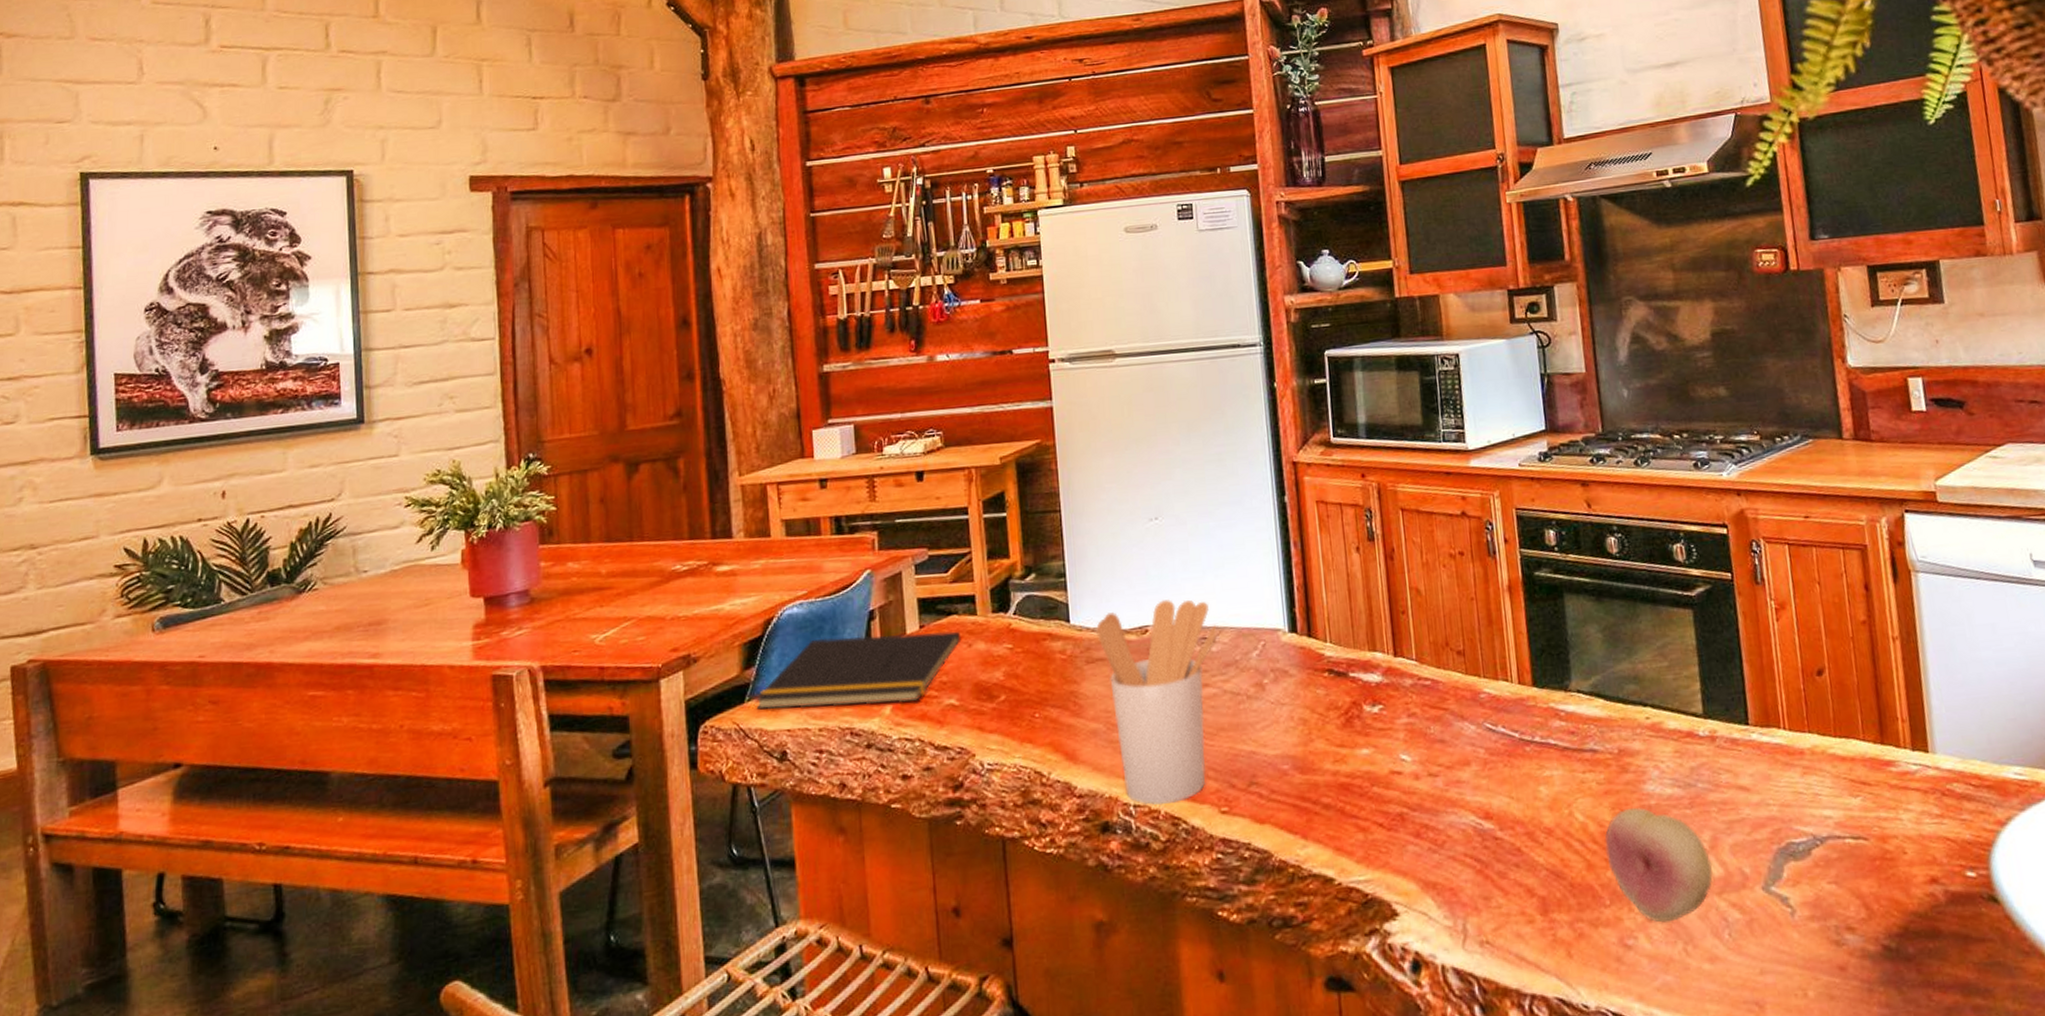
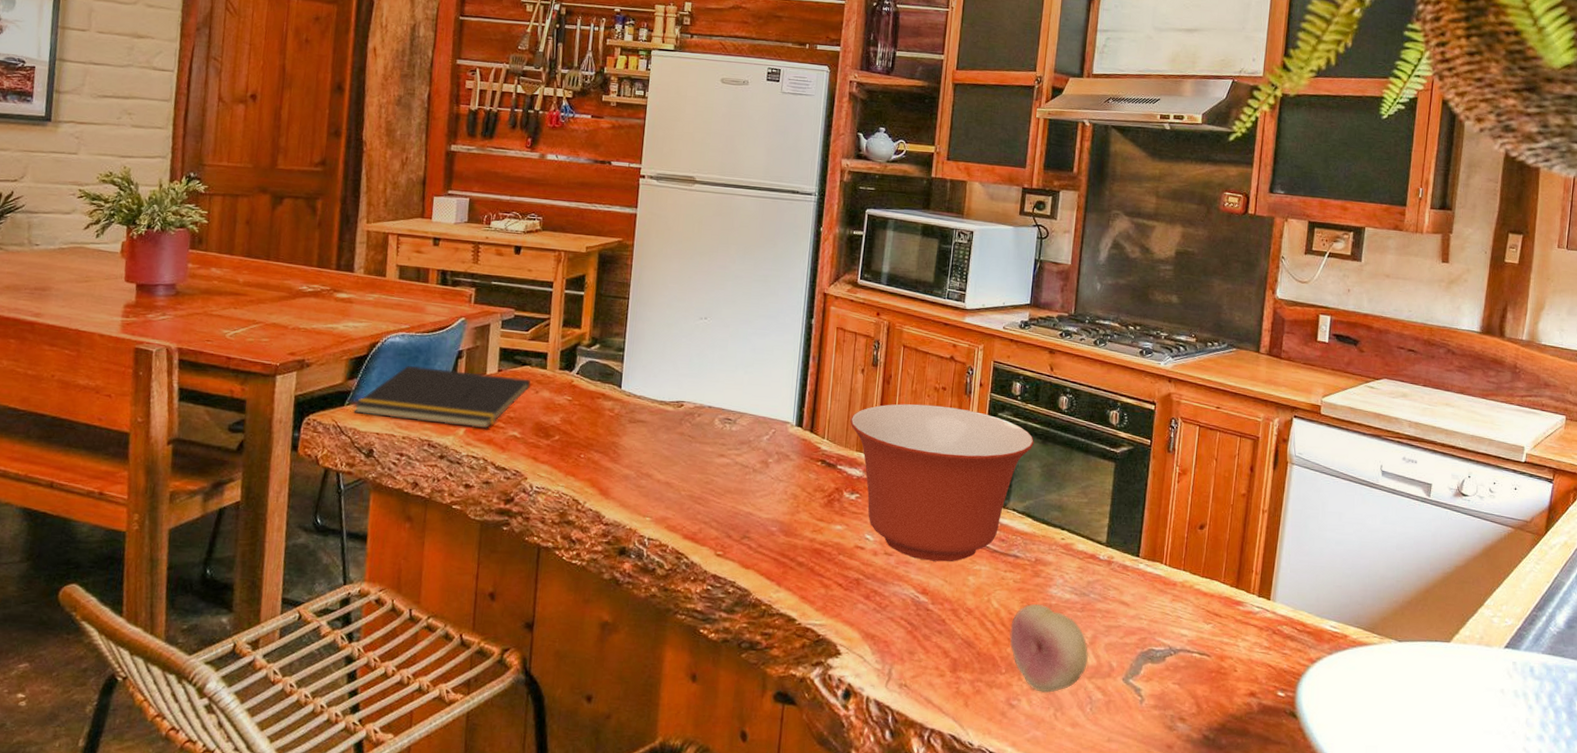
utensil holder: present [1095,599,1217,806] -> none [640,383,739,542]
mixing bowl: none [1354,574,1586,776] -> present [850,404,1034,562]

